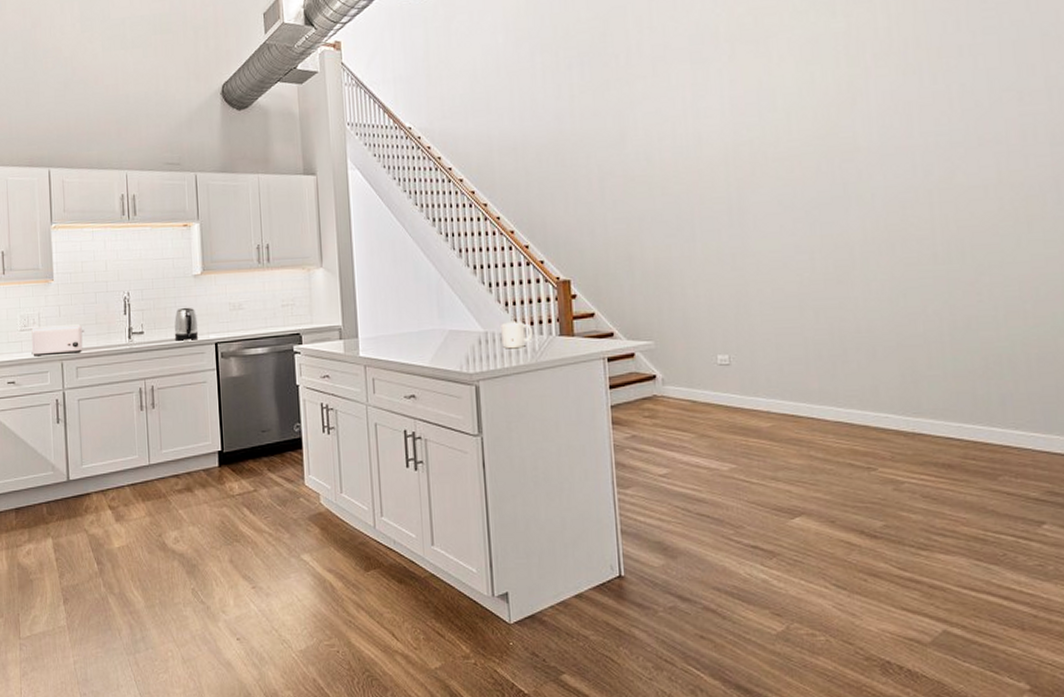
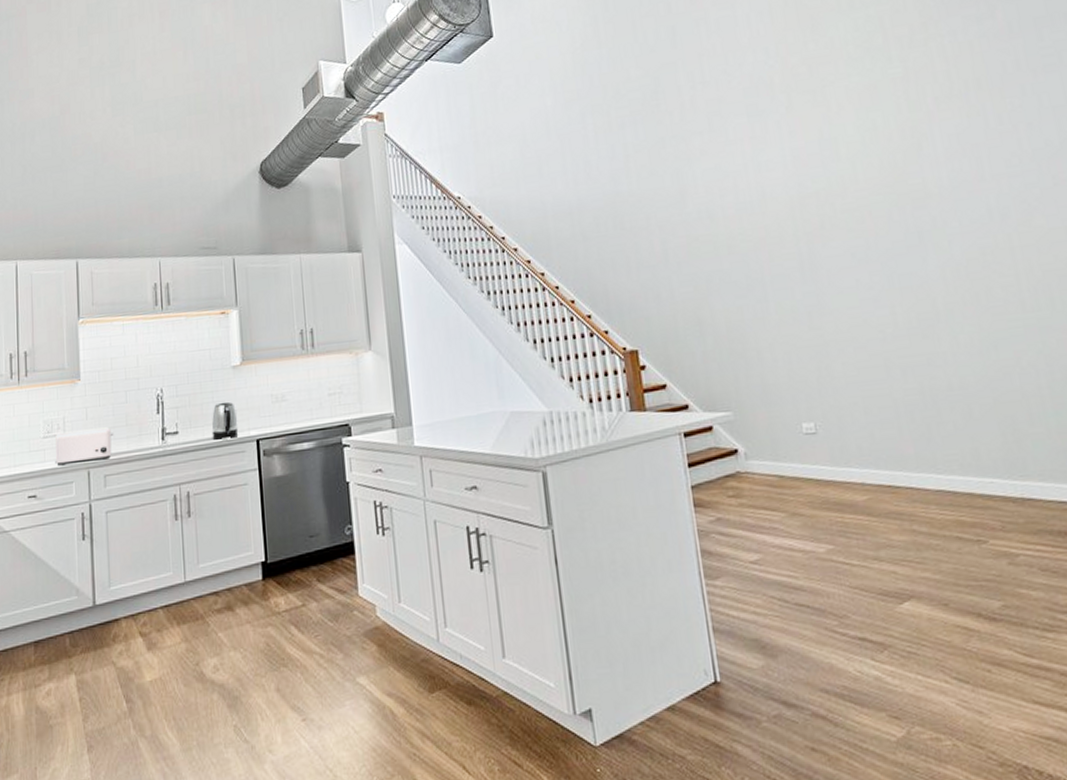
mug: present [501,321,533,349] -> none [566,398,602,429]

